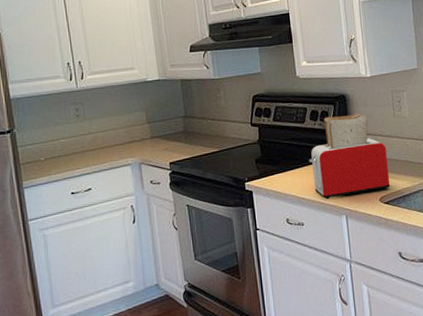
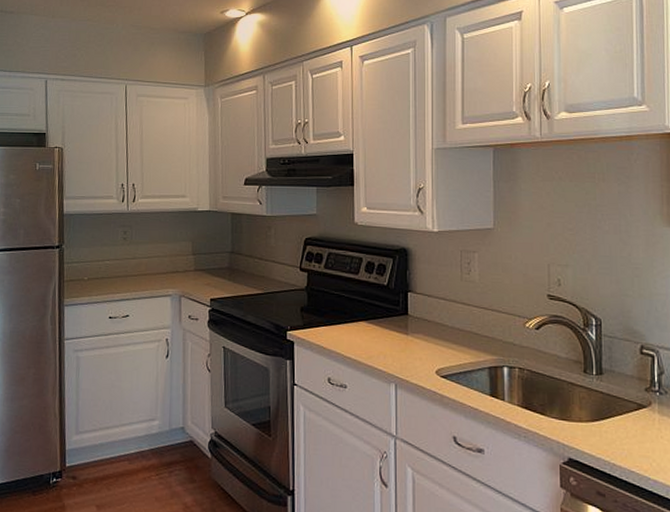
toaster: present [308,113,391,200] -> none [359,271,450,363]

